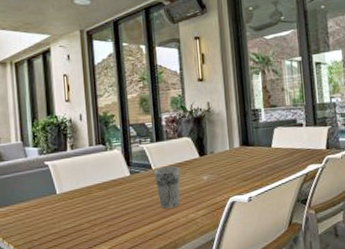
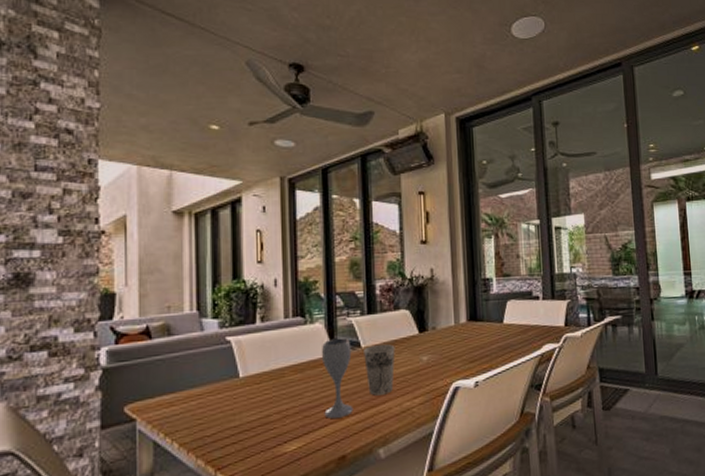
cup: none [119,161,148,227] -> present [321,337,354,419]

